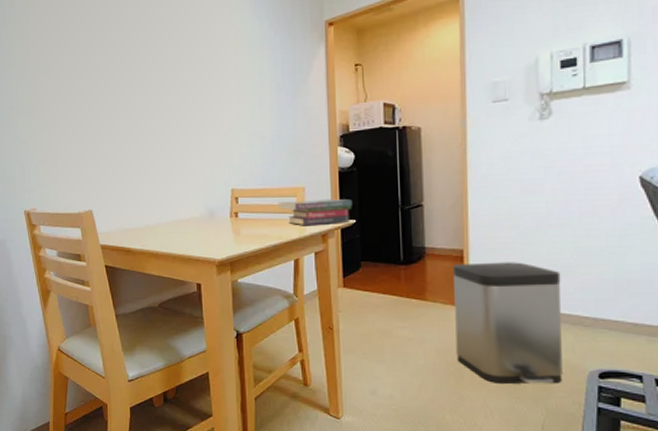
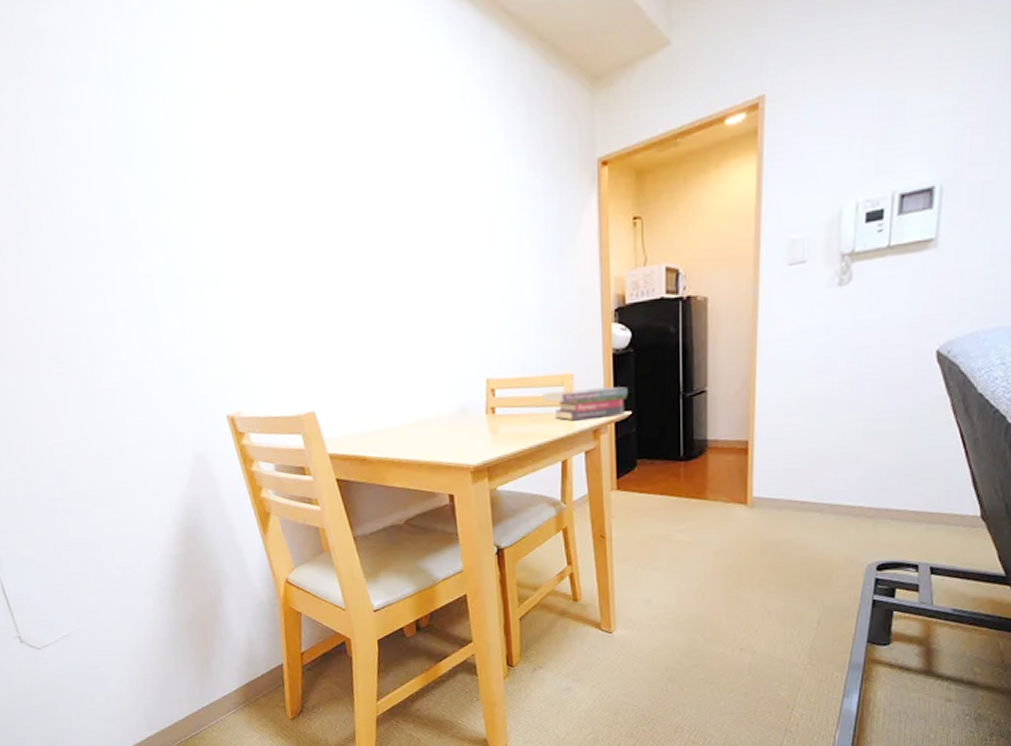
pedal bin: present [452,262,563,384] -> none [735,451,848,583]

